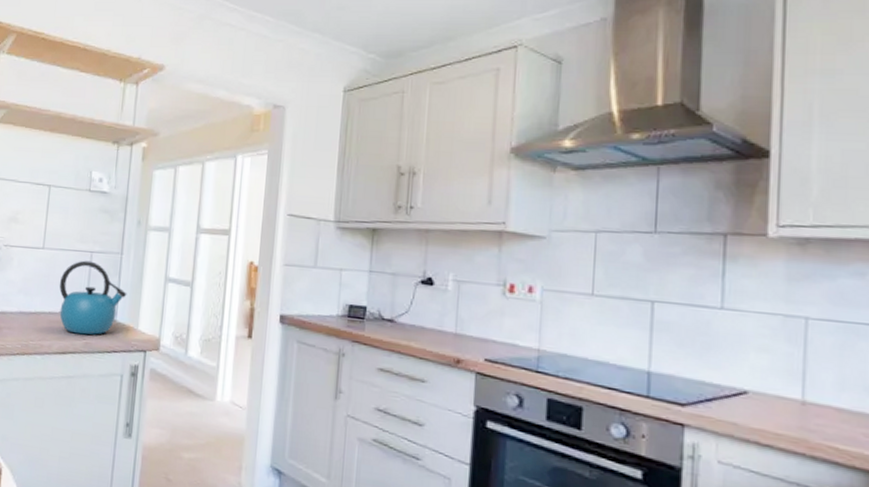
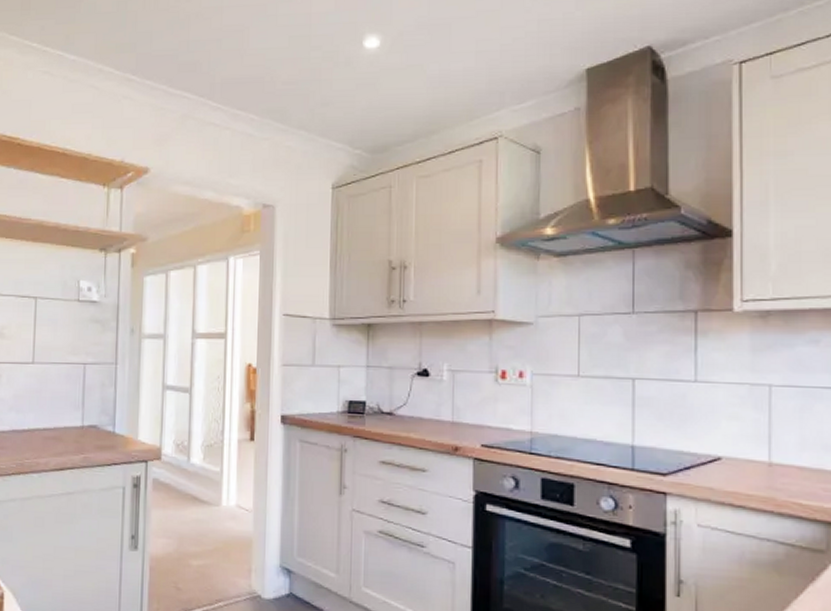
kettle: present [59,260,127,335] -> none [52,373,124,449]

